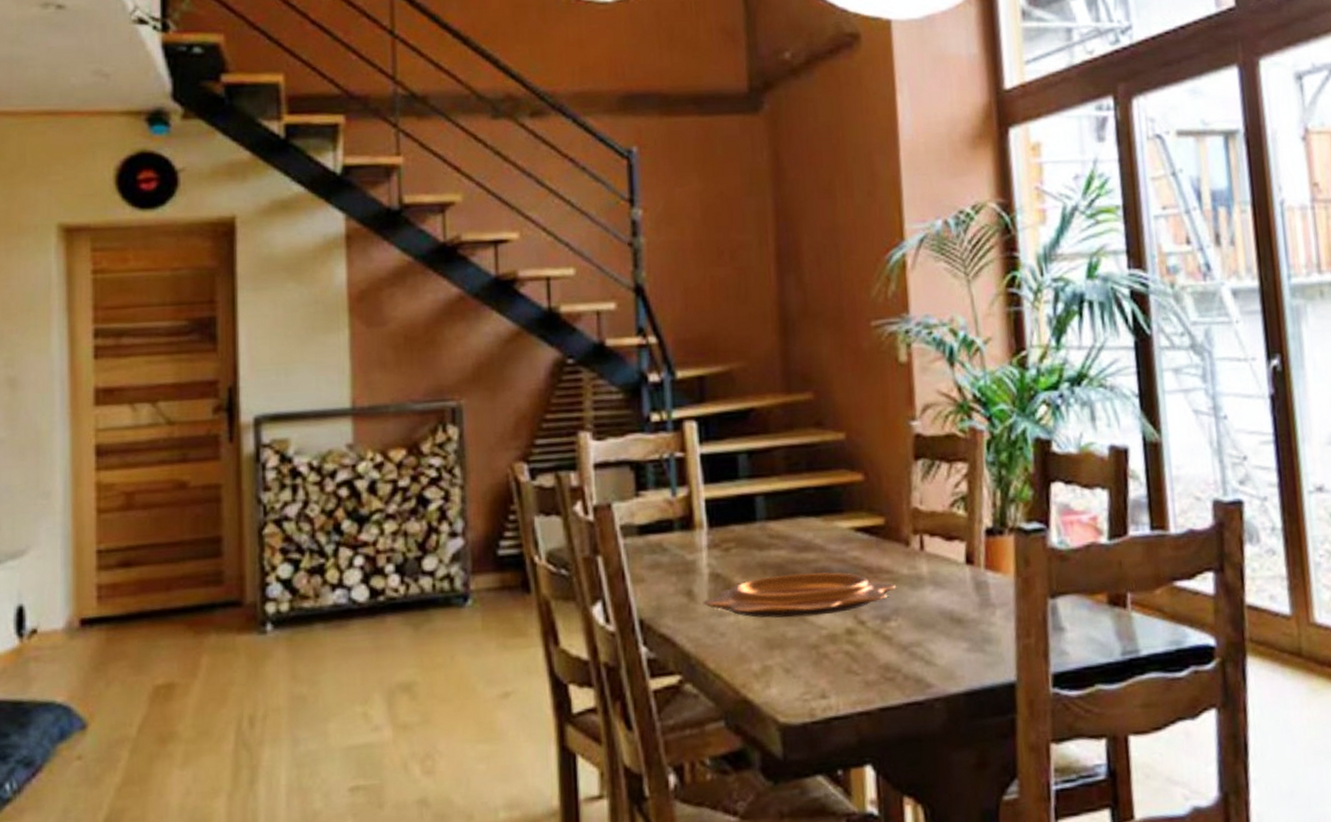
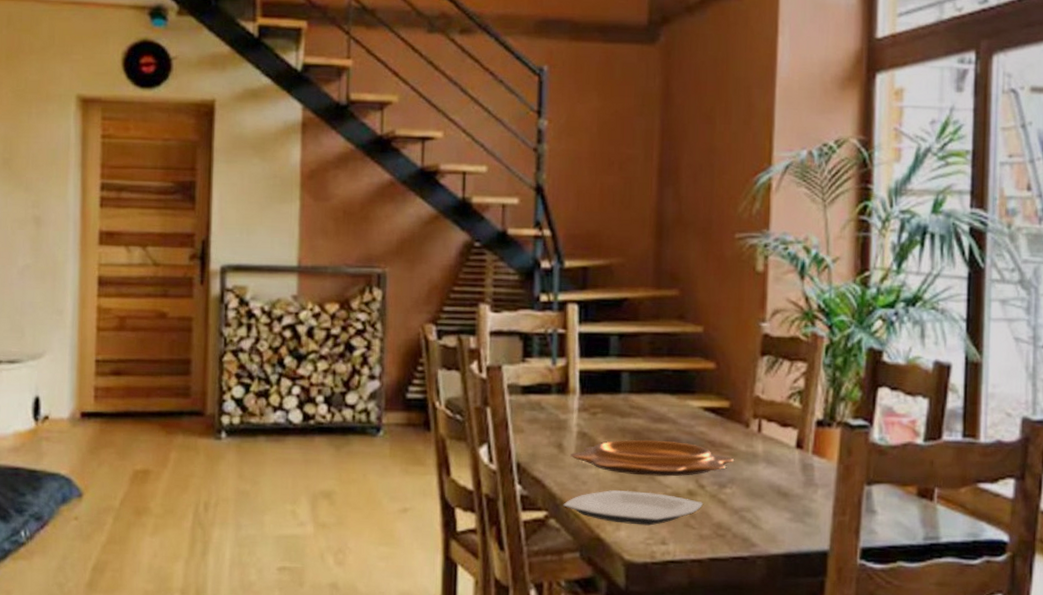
plate: none [699,636,866,679] -> present [563,490,704,526]

